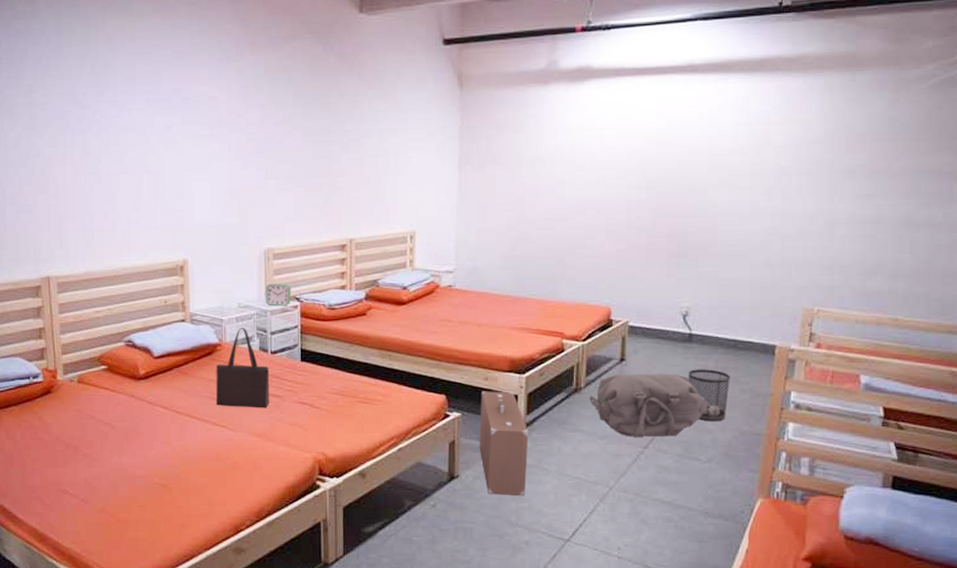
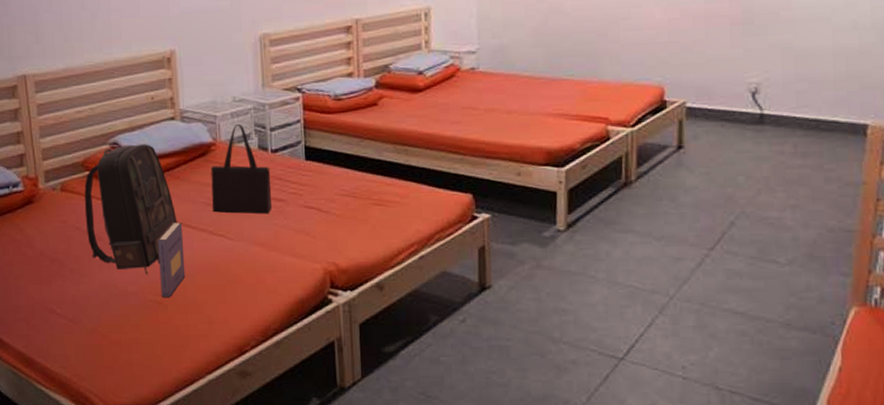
backpack: none [99,343,184,461] -> present [84,144,178,275]
book: none [165,414,190,481] -> present [158,222,186,298]
alarm clock: present [266,283,291,307] -> none [263,72,292,99]
suitcase: present [479,391,529,495] -> none [513,188,571,307]
duffel bag: present [589,373,708,438] -> none [641,161,786,238]
waste bin: present [688,369,730,422] -> none [760,155,812,217]

